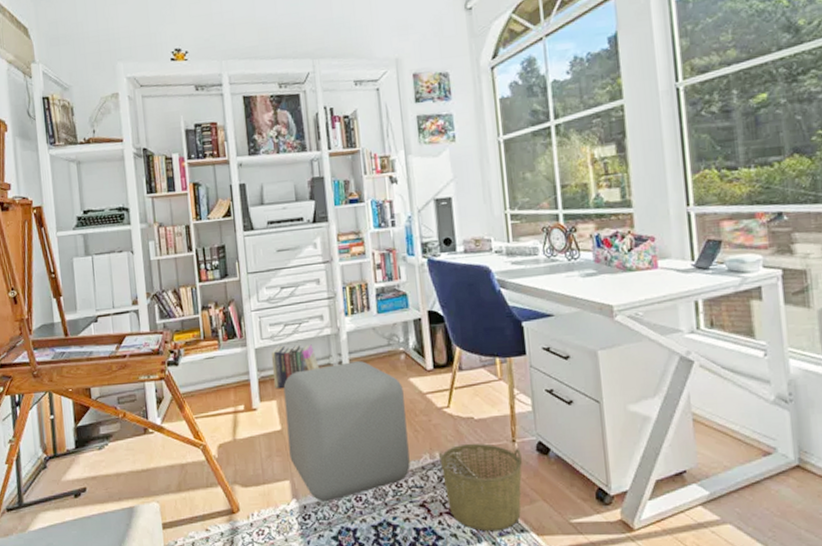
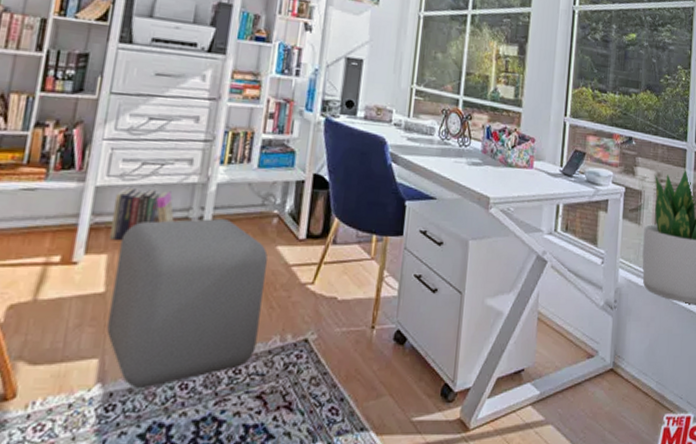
basket: present [439,443,522,532] -> none [288,326,378,430]

